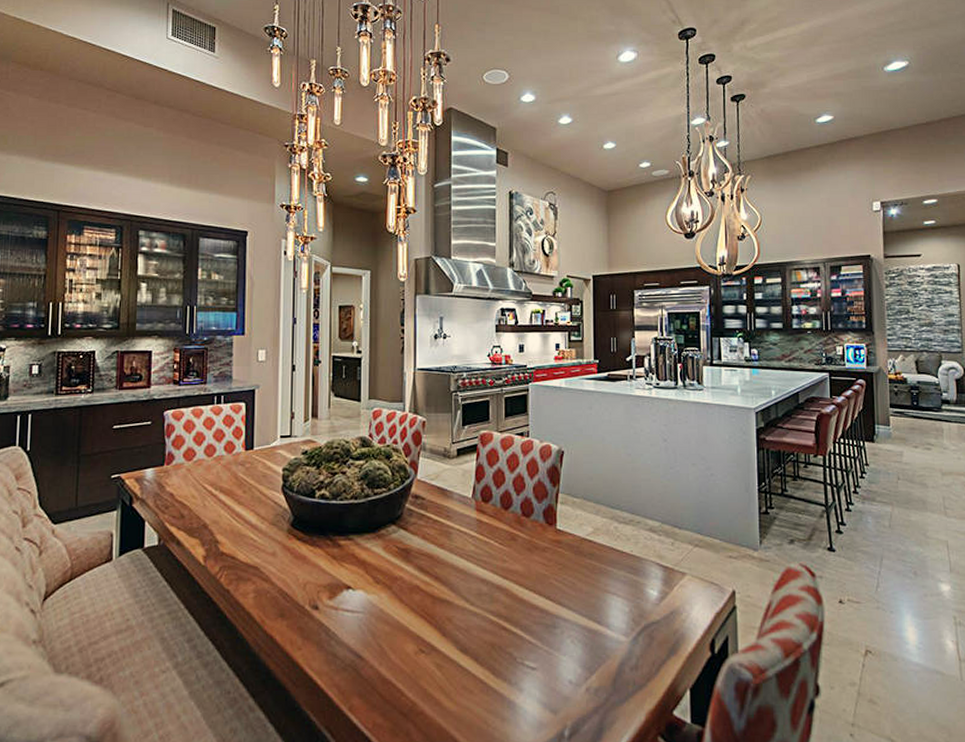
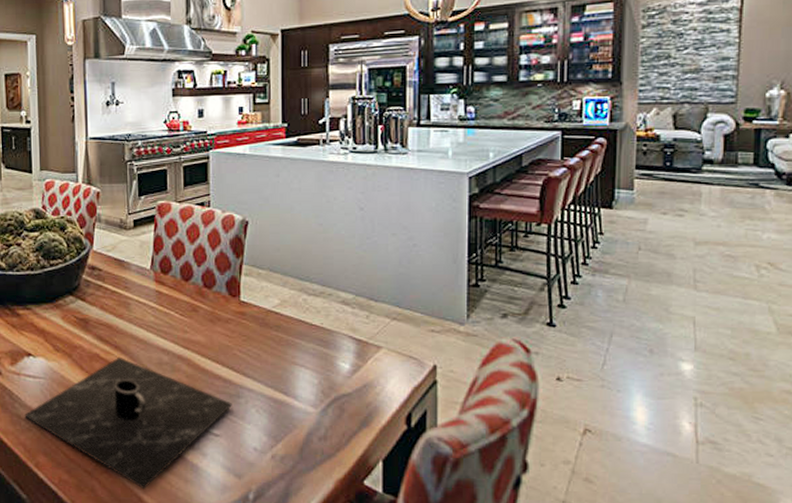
place setting: none [340,588,548,731] -> present [24,356,232,490]

